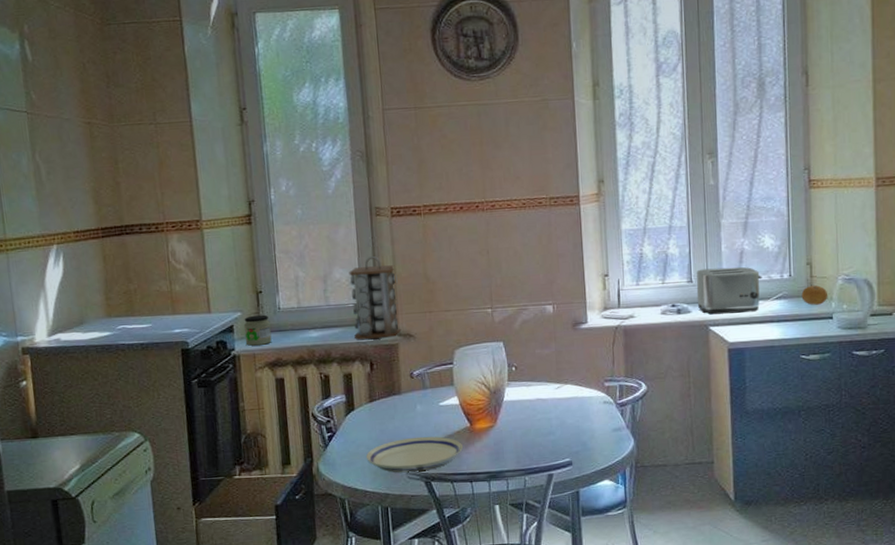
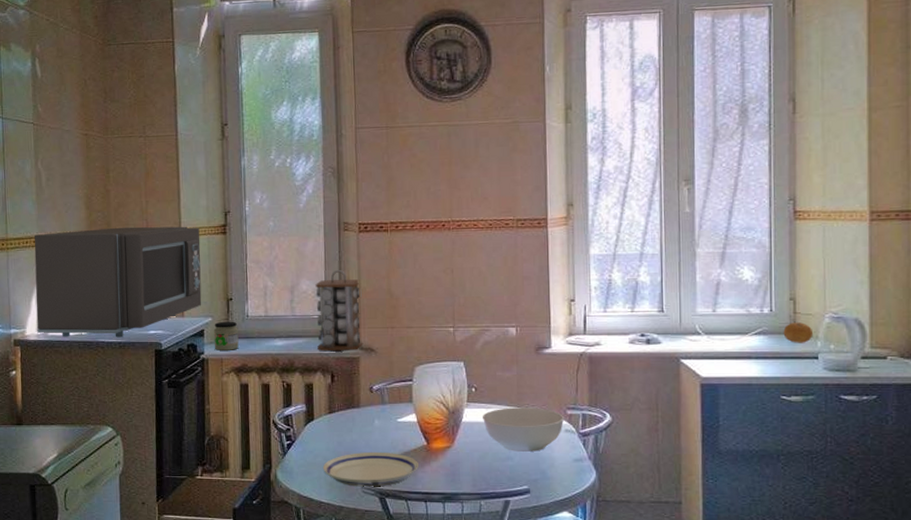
microwave: none [37,218,230,342] -> present [34,226,202,338]
bowl: none [524,382,603,426] -> present [483,407,565,452]
toaster: present [696,267,762,315] -> none [668,298,740,347]

